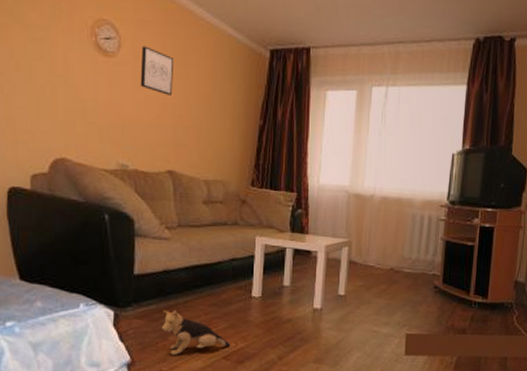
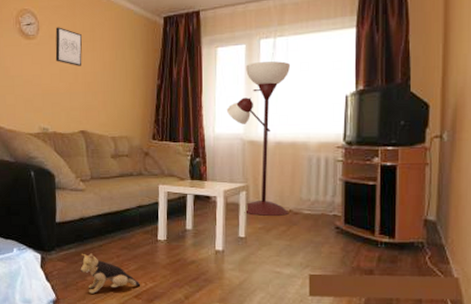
floor lamp: none [332,111,400,274] -> present [226,61,290,216]

